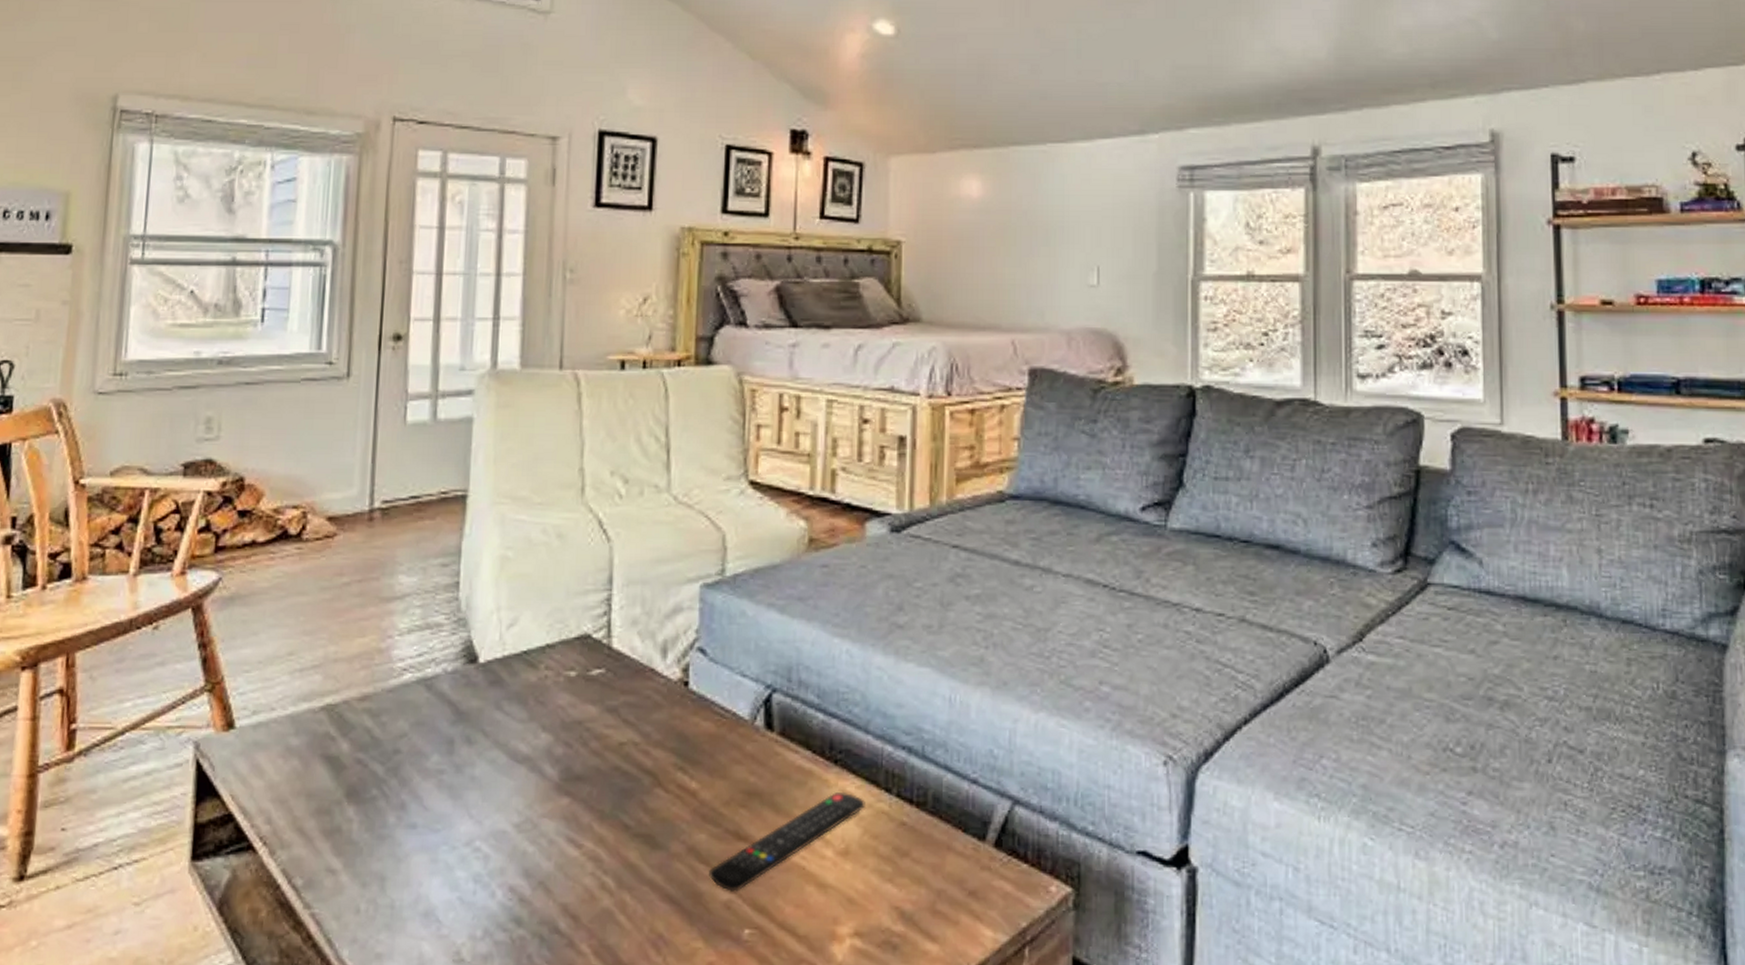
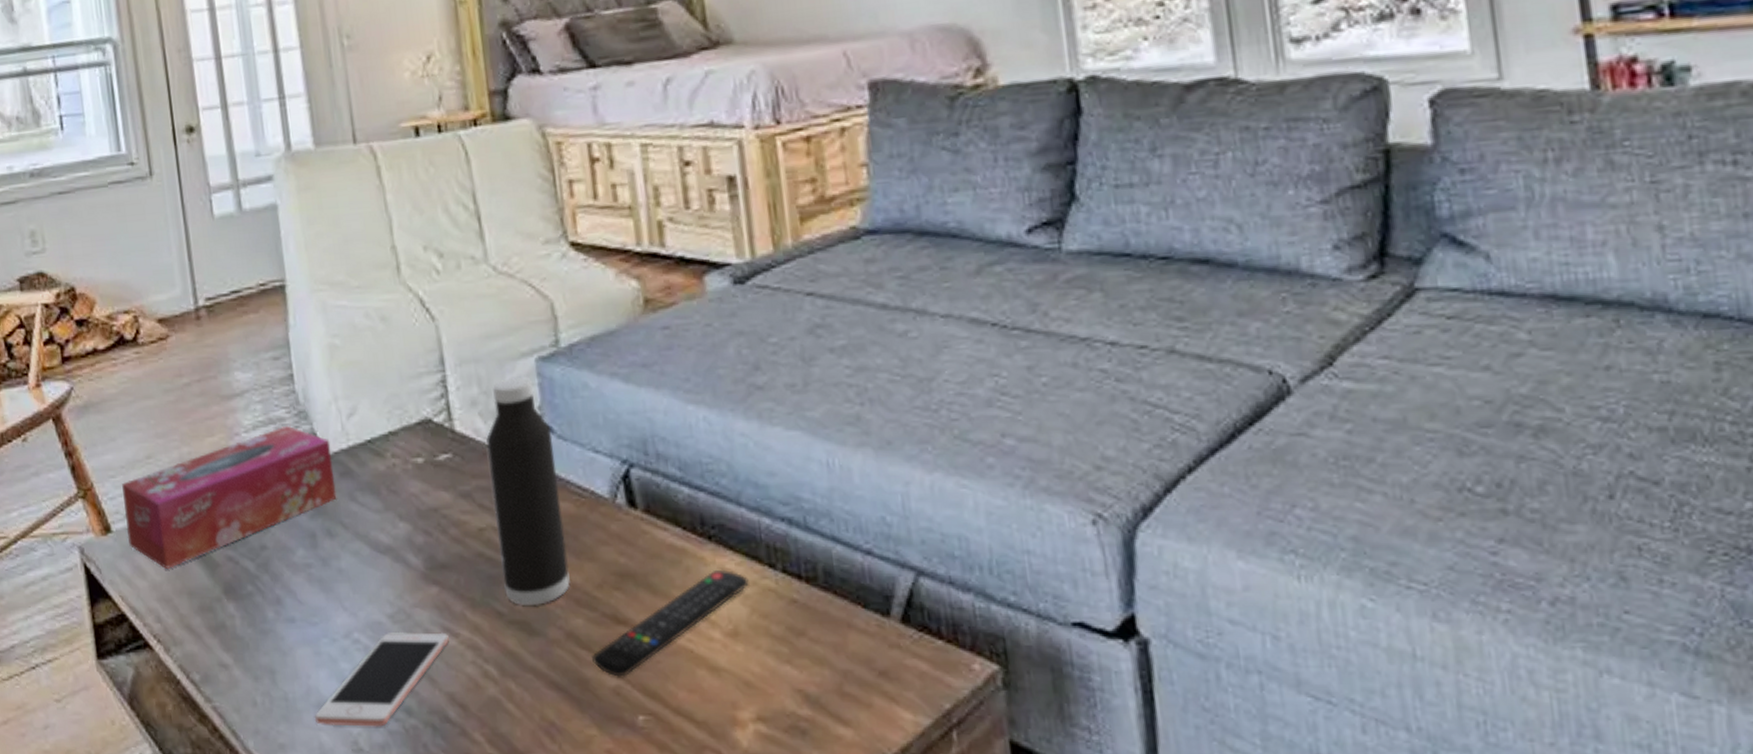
tissue box: none [251,631,485,769] -> present [122,425,337,569]
cell phone: none [418,842,572,937] -> present [314,632,449,727]
water bottle: none [635,600,705,819] -> present [486,376,571,605]

